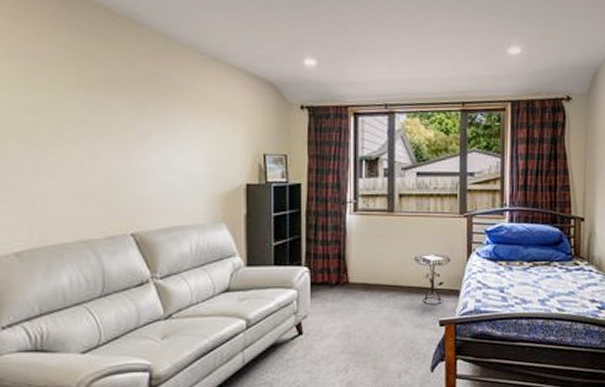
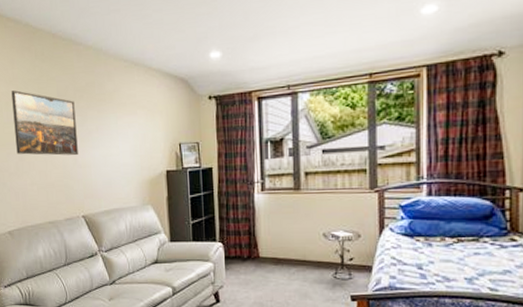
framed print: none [35,69,131,159] -> present [11,90,78,156]

